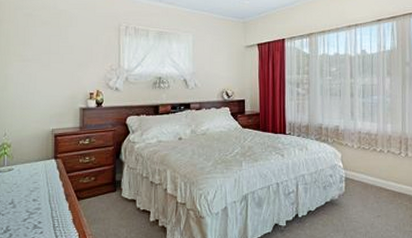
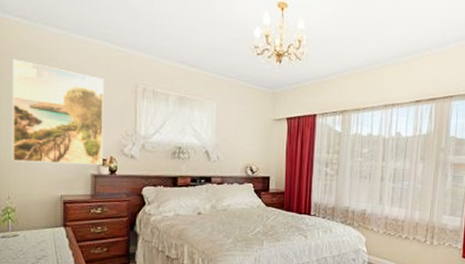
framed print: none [8,9,91,101] -> present [12,59,105,165]

